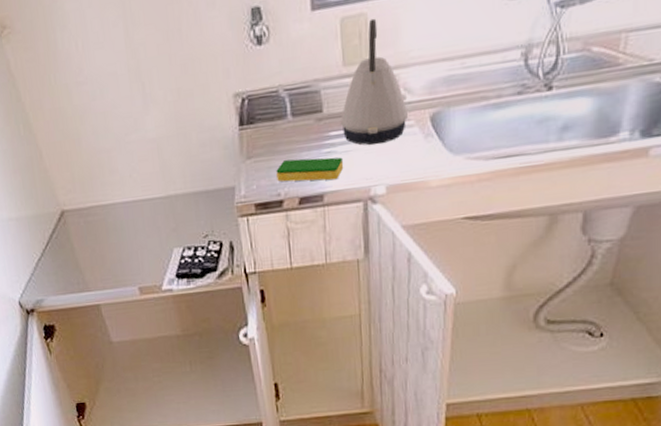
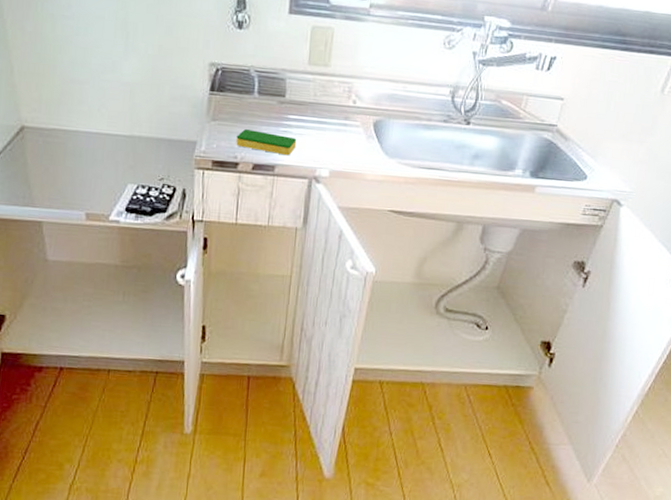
kettle: present [341,18,409,145] -> none [299,33,357,135]

